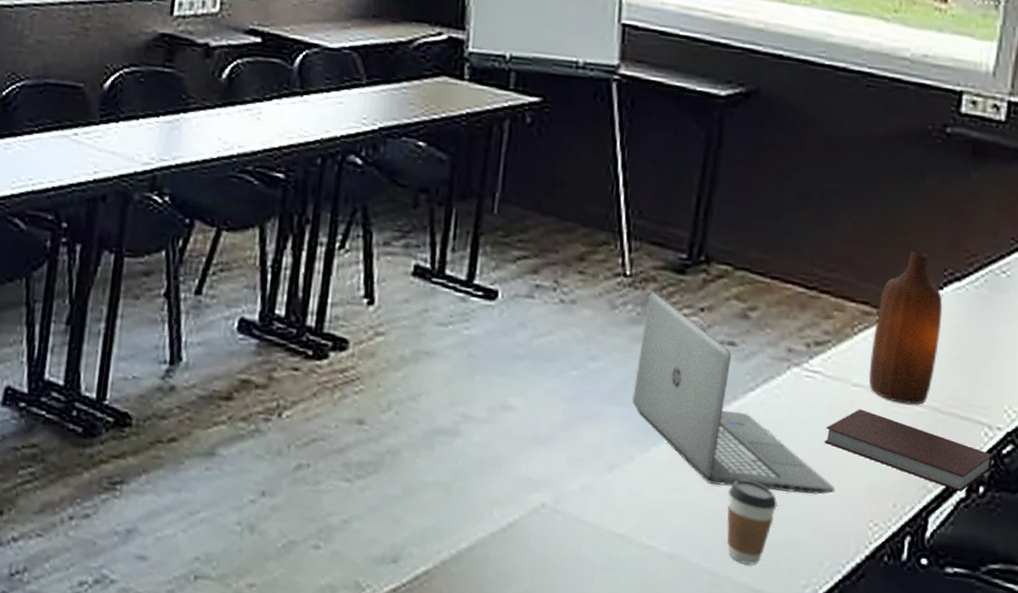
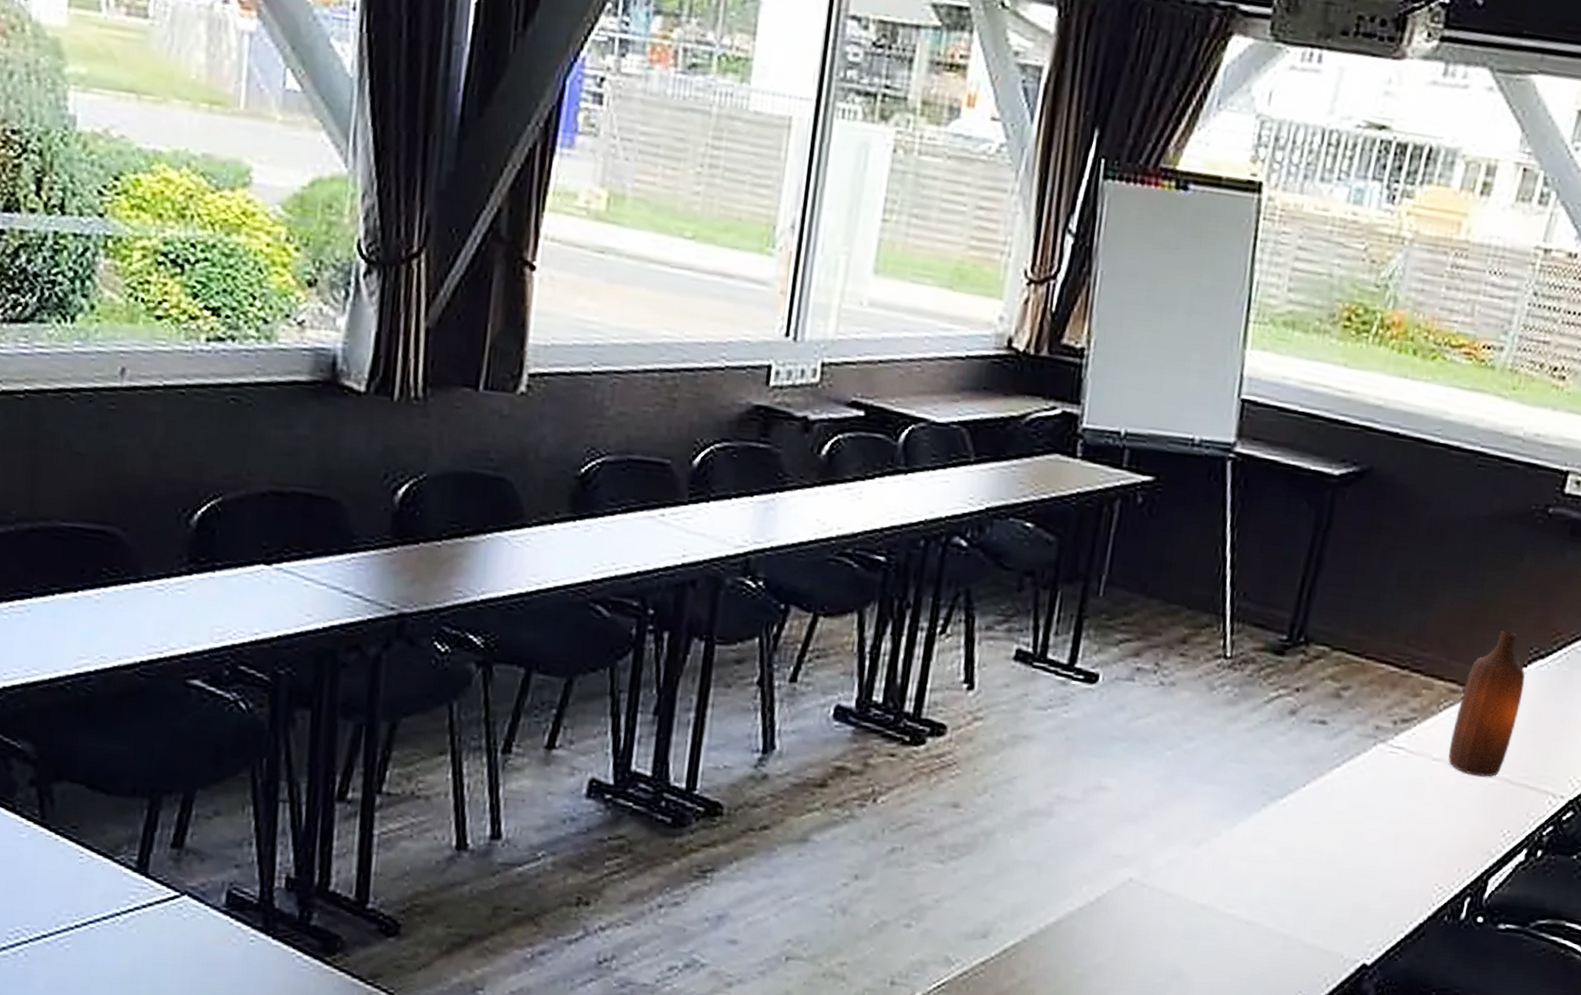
laptop: present [631,291,836,495] -> none [1222,673,1407,862]
coffee cup: present [726,479,777,565] -> none [1301,850,1352,929]
notebook: present [824,409,993,493] -> none [1401,782,1554,857]

